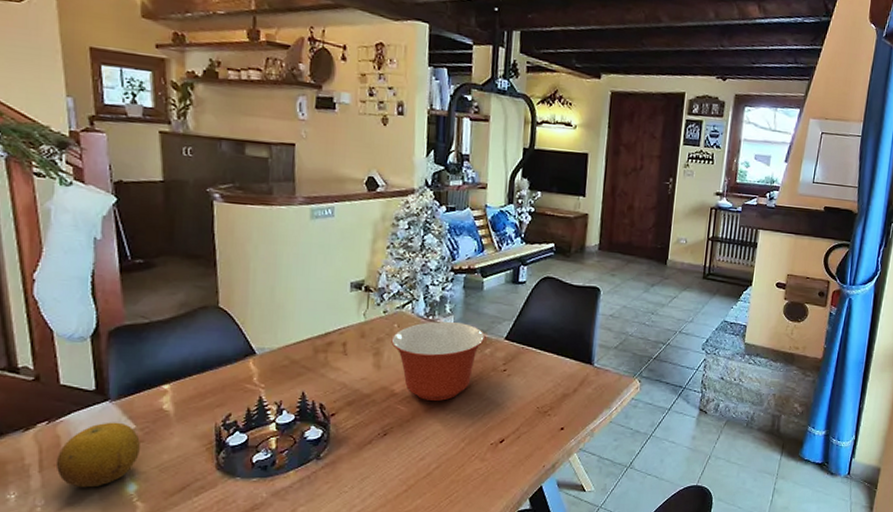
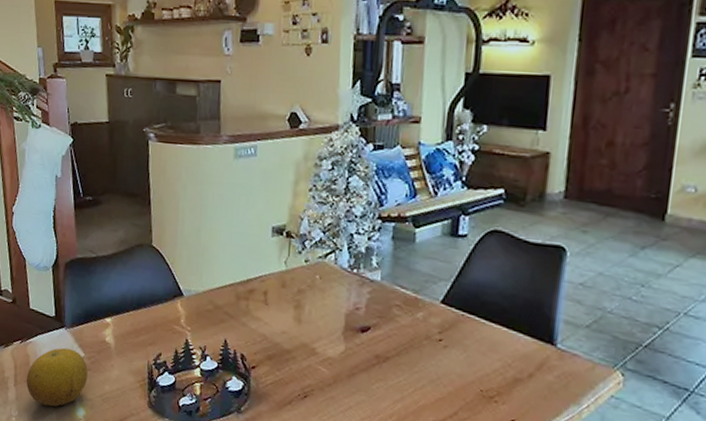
mixing bowl: present [391,321,486,402] -> none [312,275,418,368]

